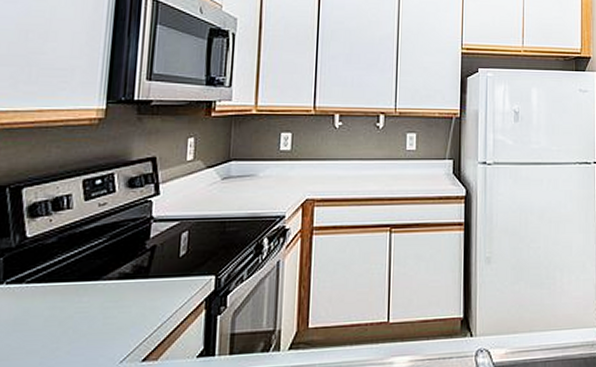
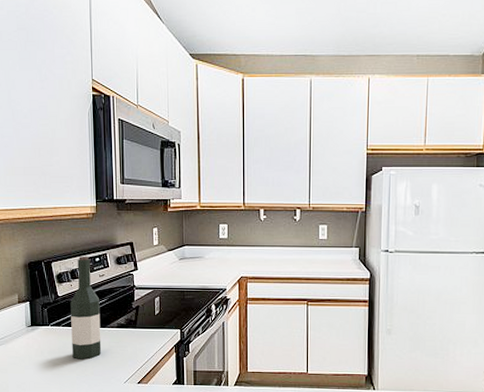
wine bottle: none [37,177,95,333] -> present [70,255,102,360]

